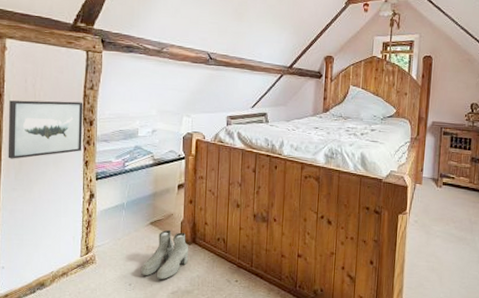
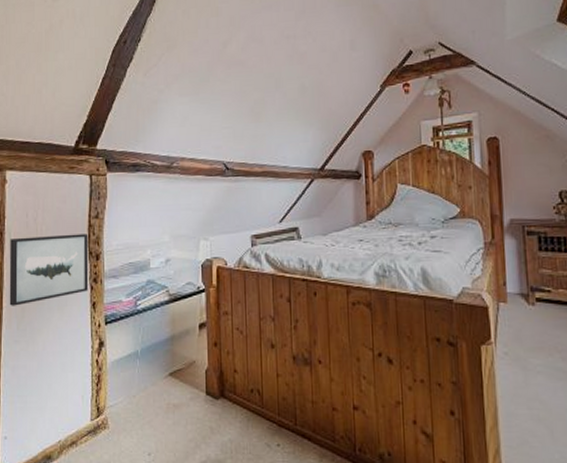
boots: present [140,229,189,279] -> none [160,381,218,446]

